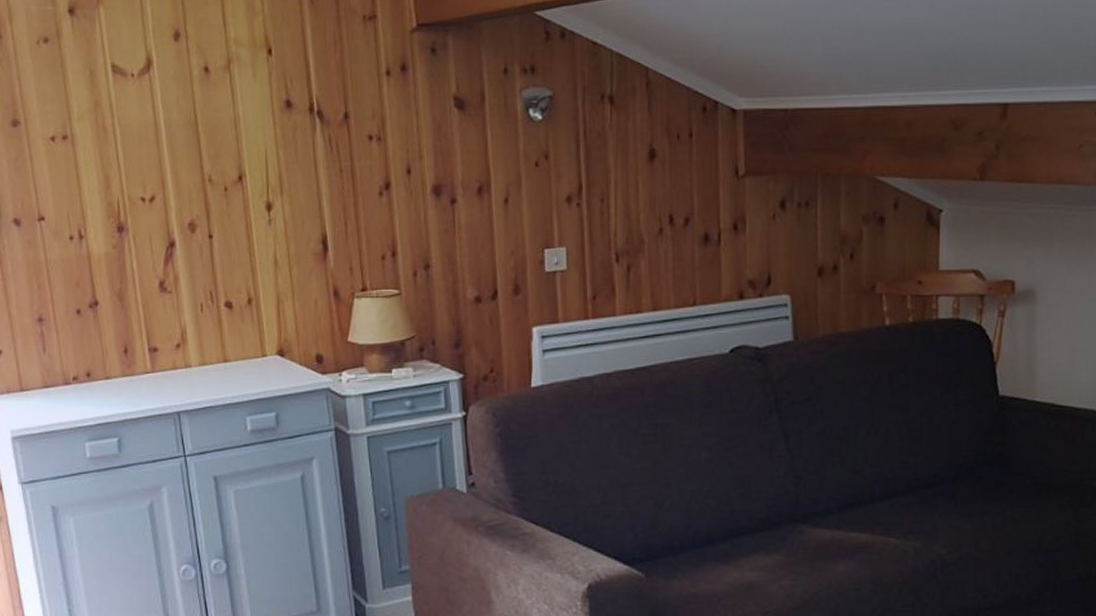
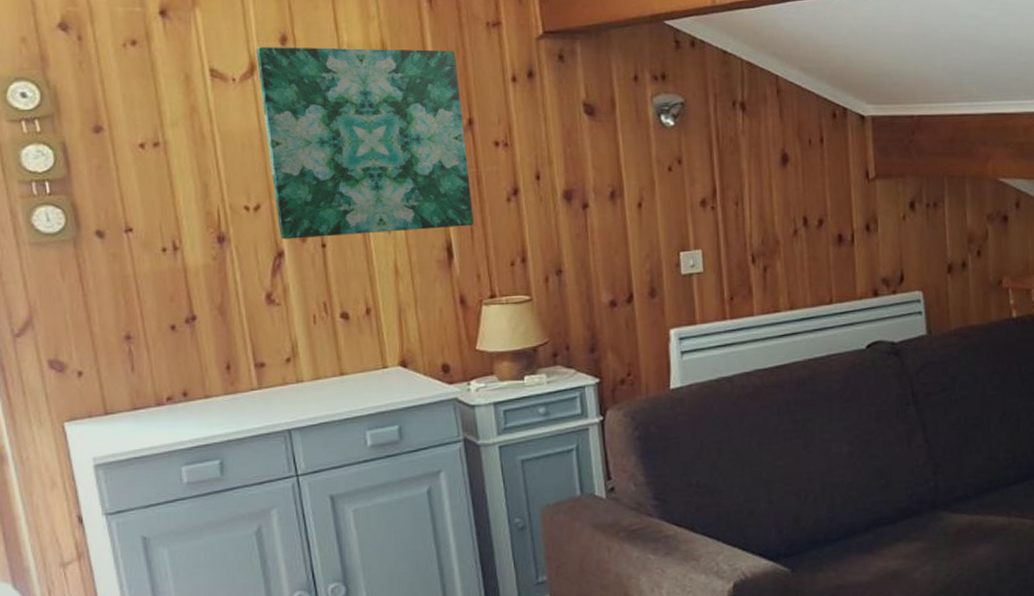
wall art: none [152,42,347,230] -> present [255,47,474,240]

